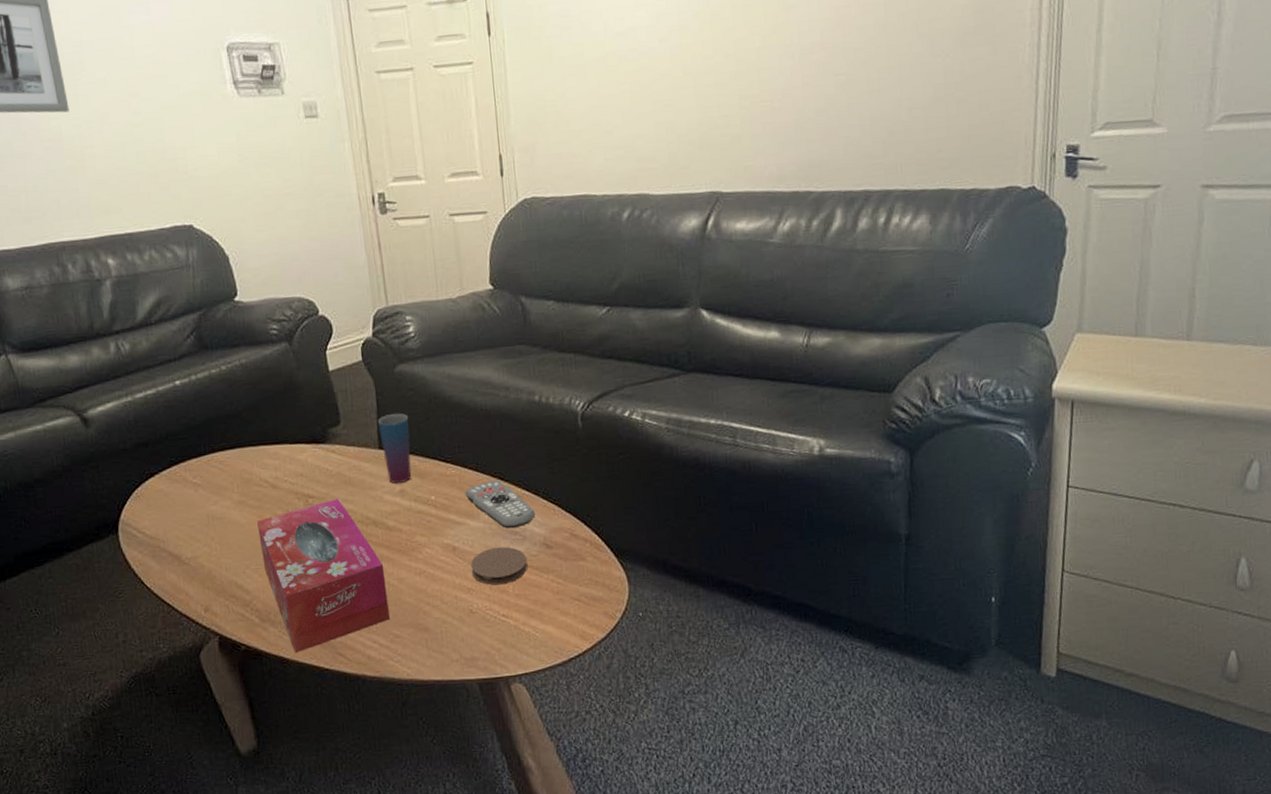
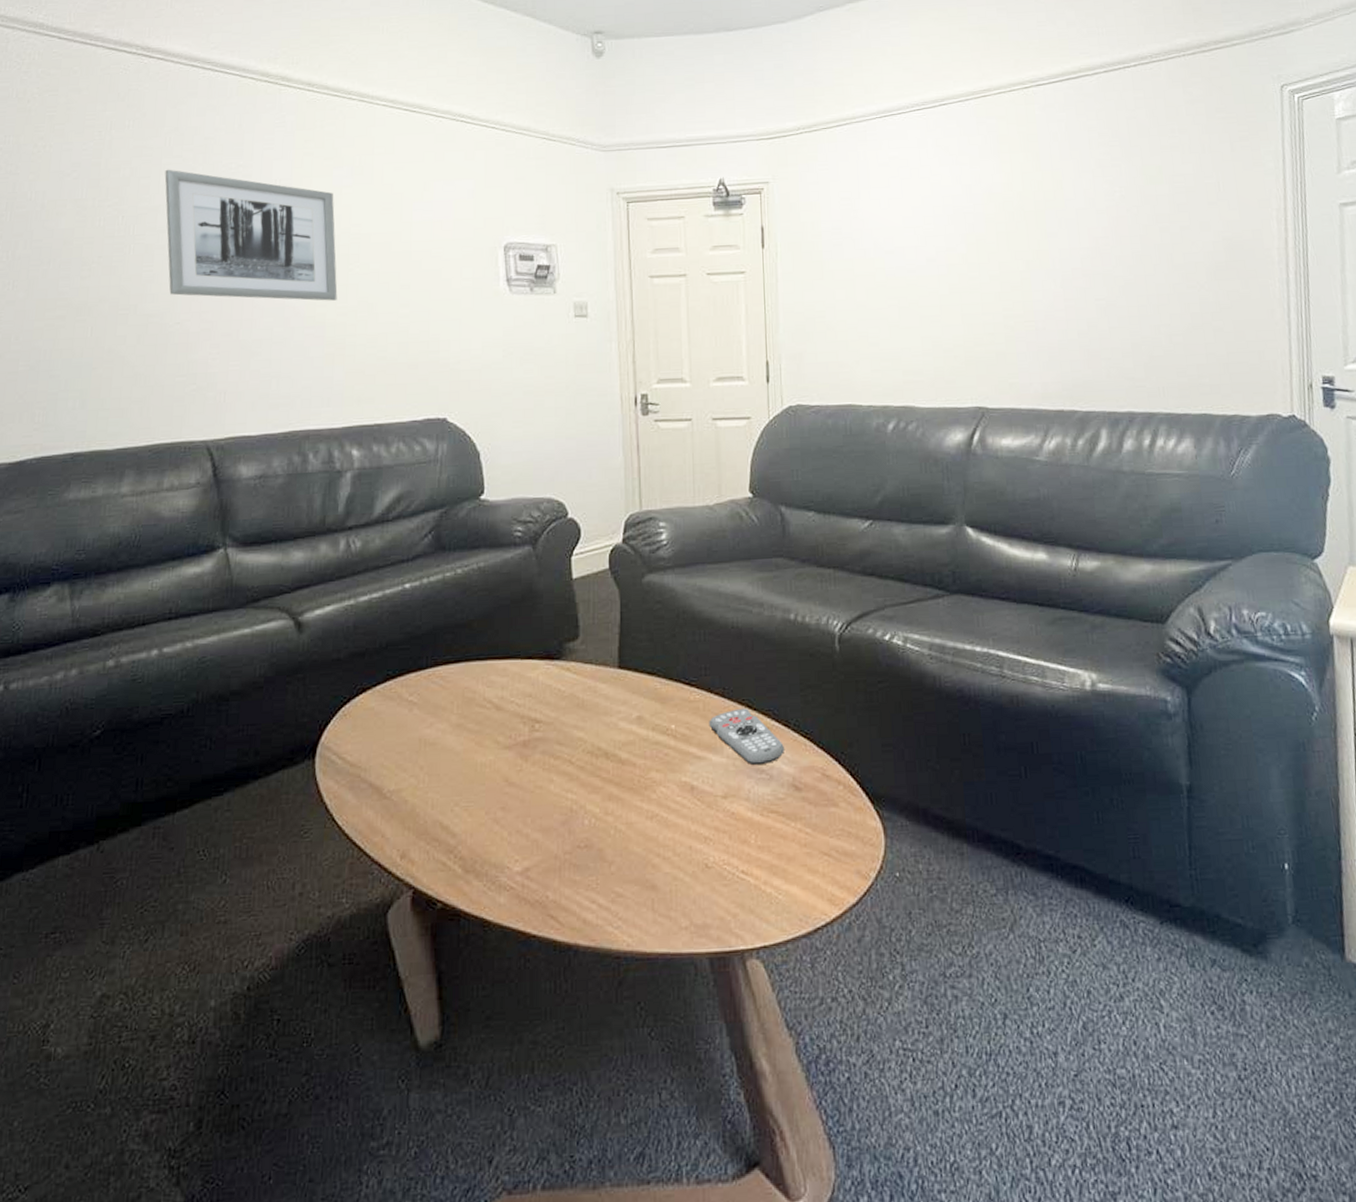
tissue box: present [257,498,390,654] -> none [474,723,613,914]
cup: present [378,413,412,483] -> none [620,628,654,708]
coaster: present [470,546,528,585] -> none [709,787,774,834]

